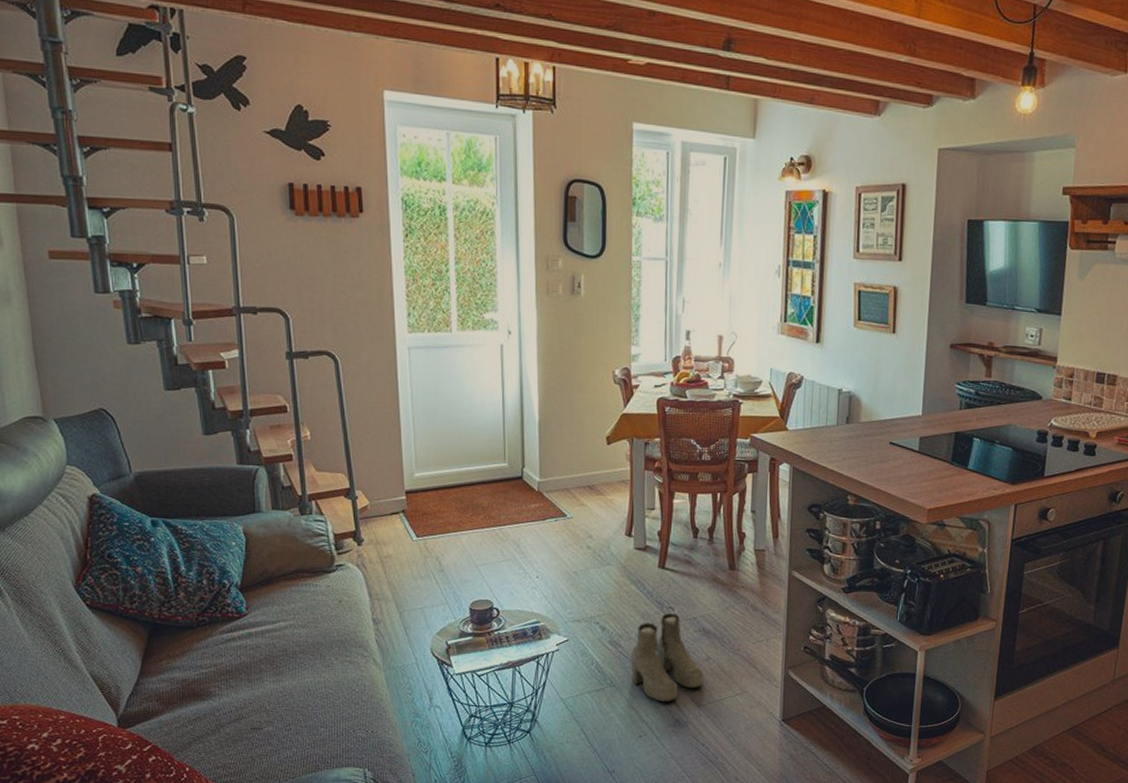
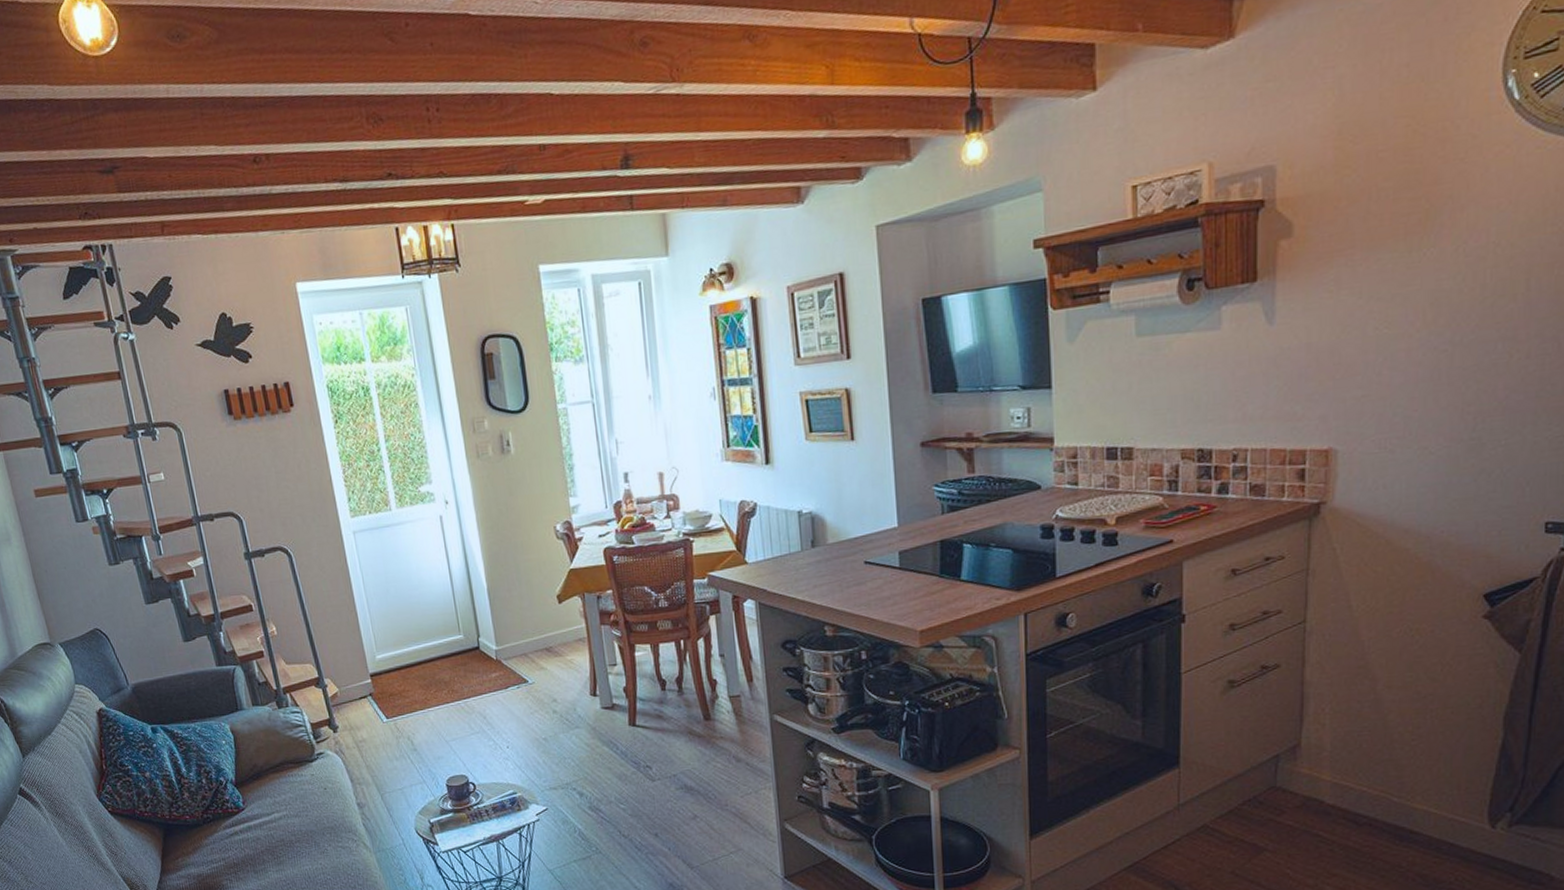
boots: present [630,613,704,703] -> none [612,772,694,867]

